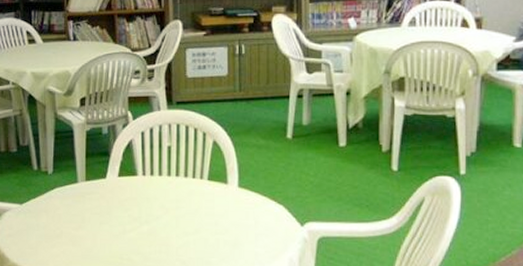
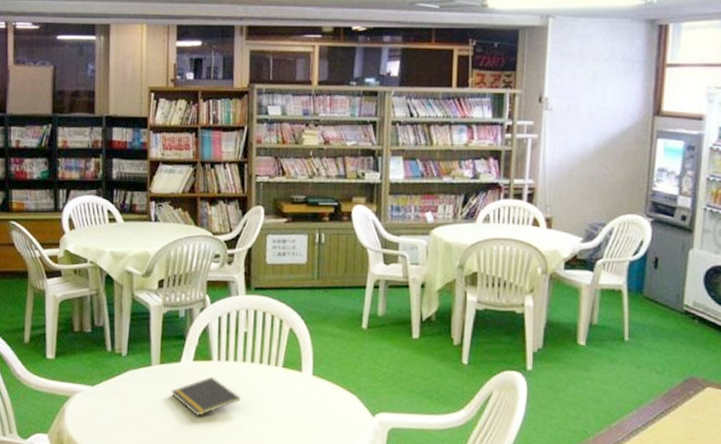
notepad: none [98,191,167,230] -> present [171,376,241,416]

